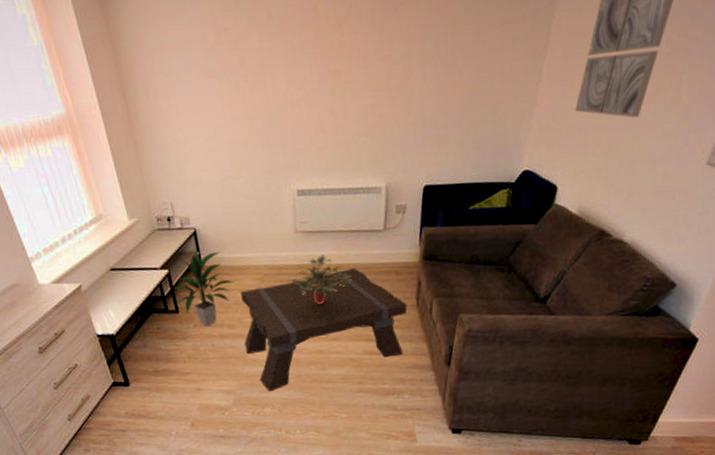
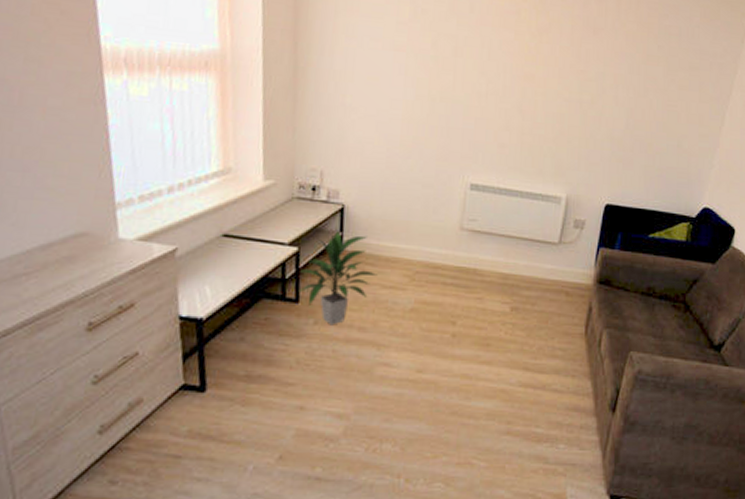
coffee table: present [240,267,408,392] -> none [374,279,575,422]
potted plant: present [291,255,353,304] -> none [447,260,518,317]

